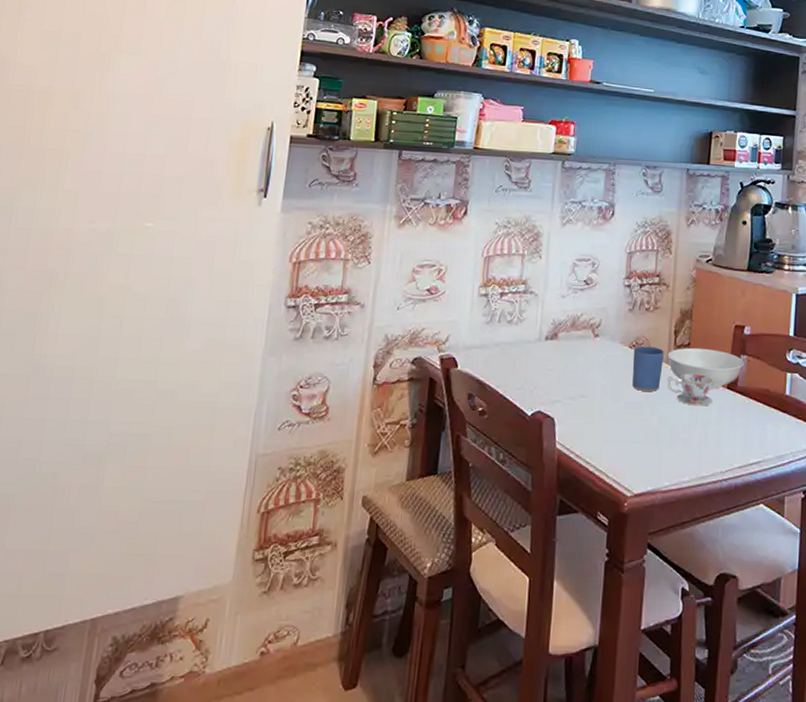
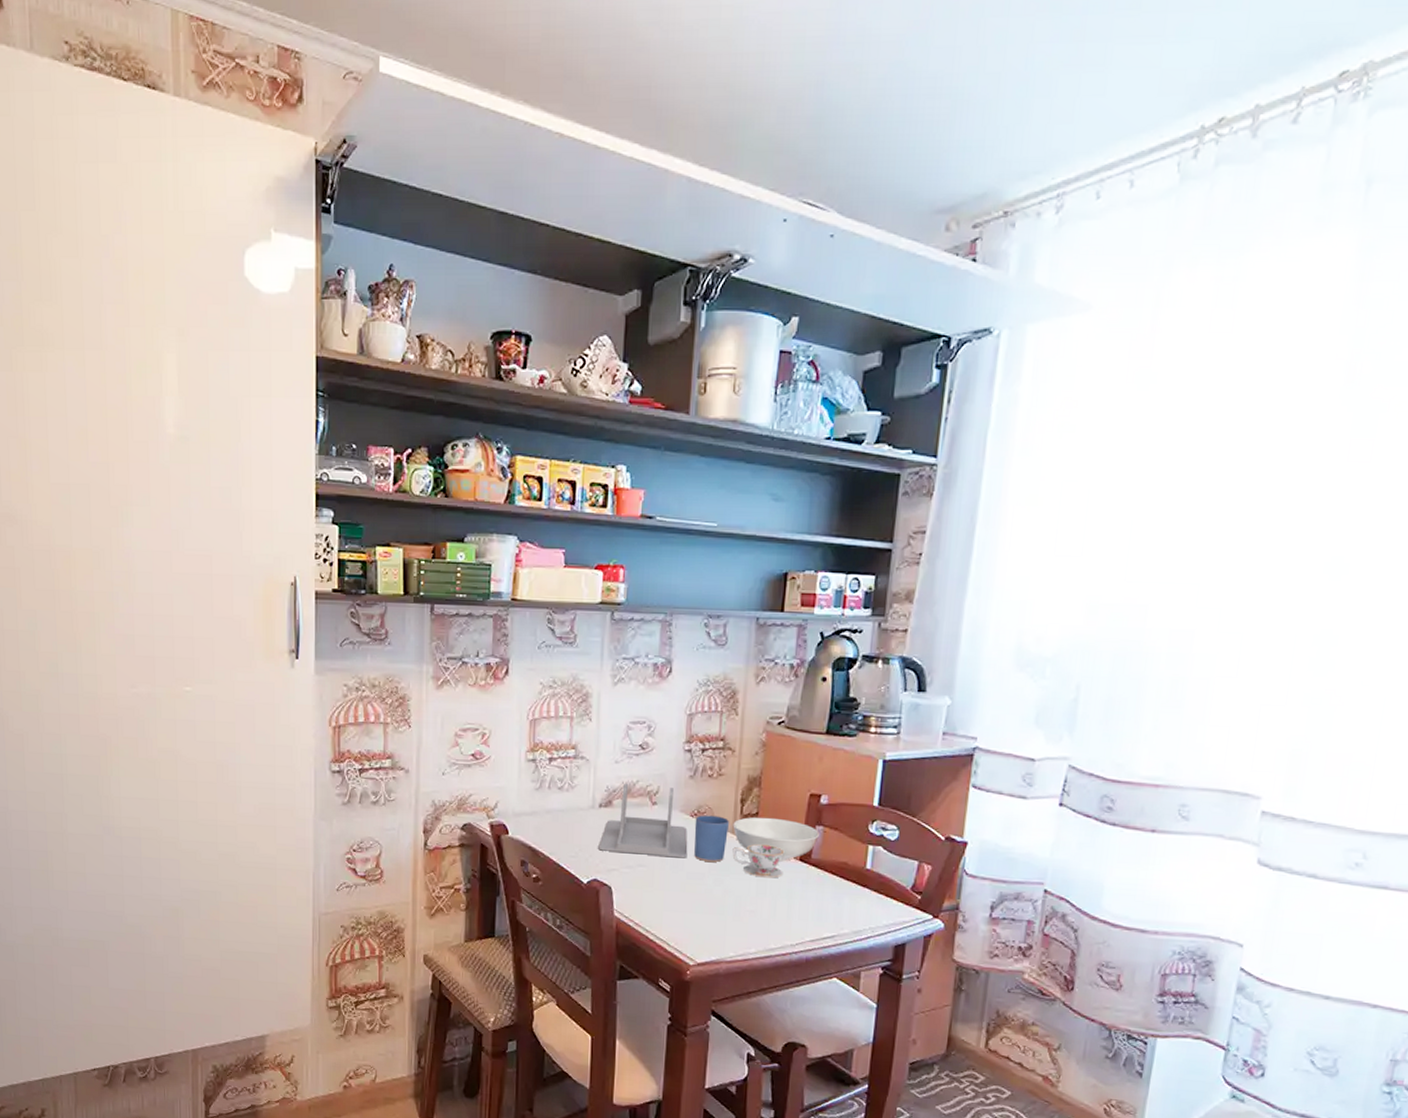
napkin holder: none [543,317,627,389] -> present [598,784,688,859]

